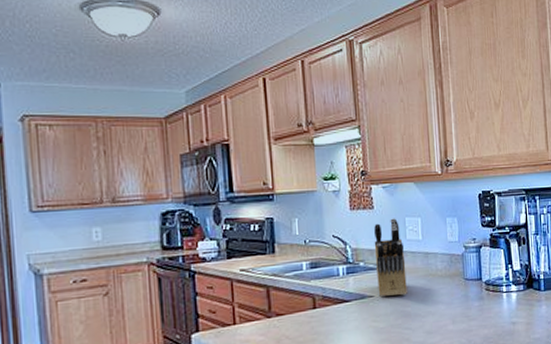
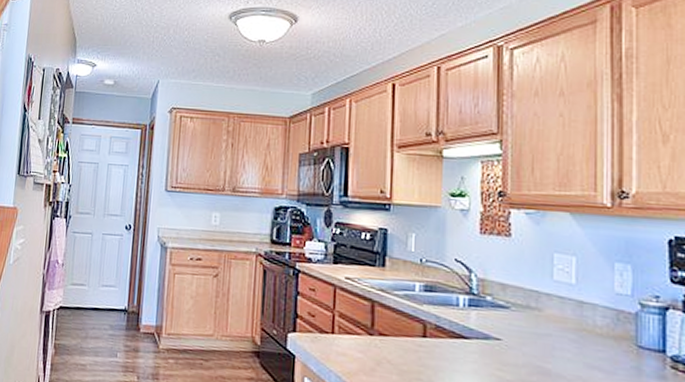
knife block: present [374,218,407,298] -> none [507,251,549,348]

